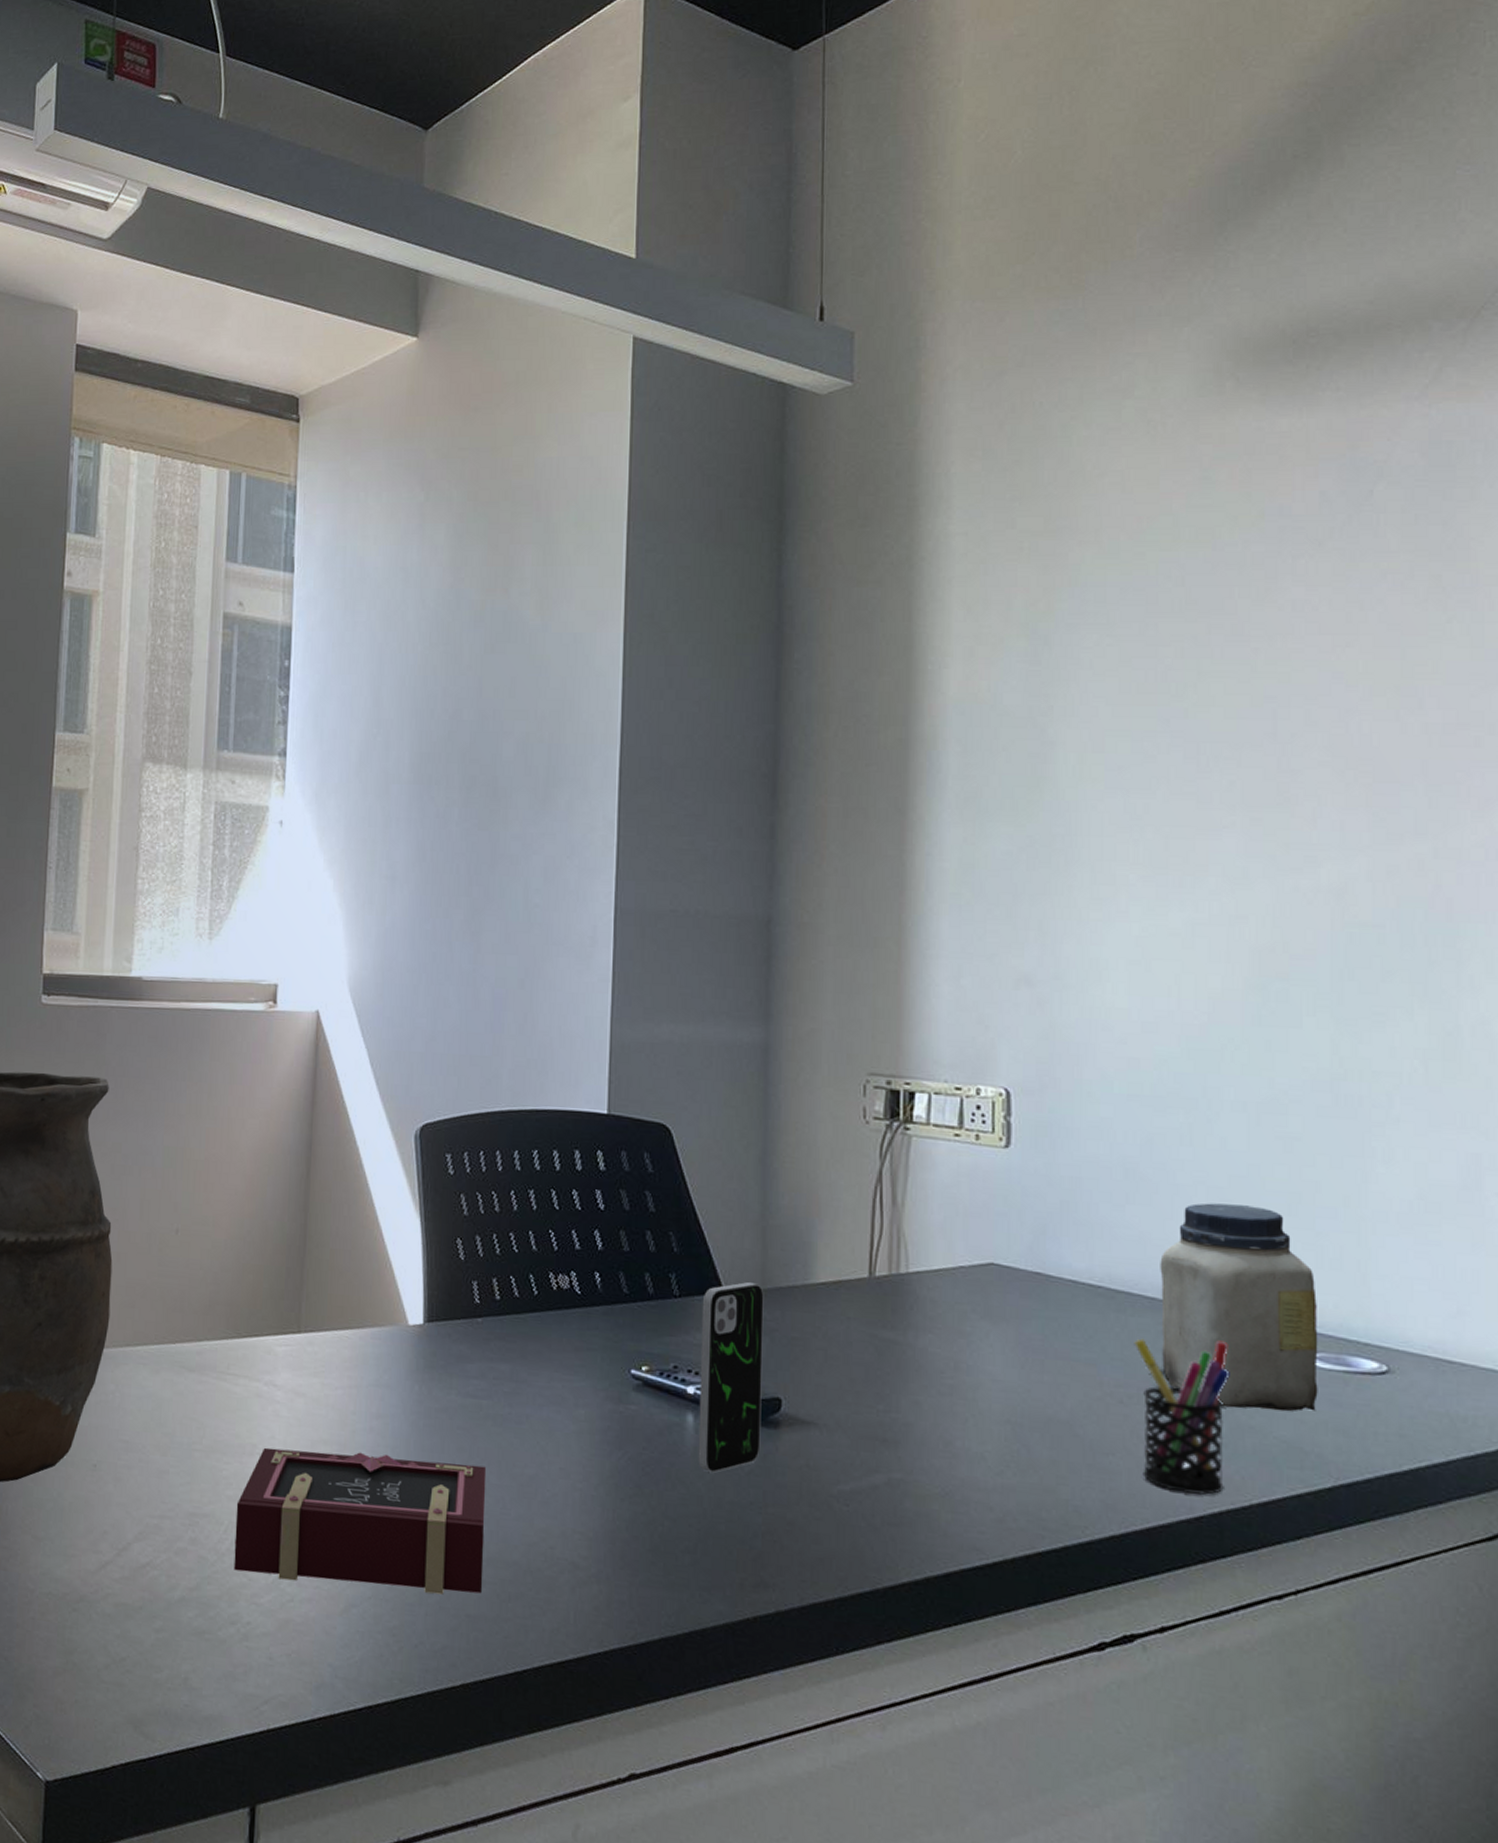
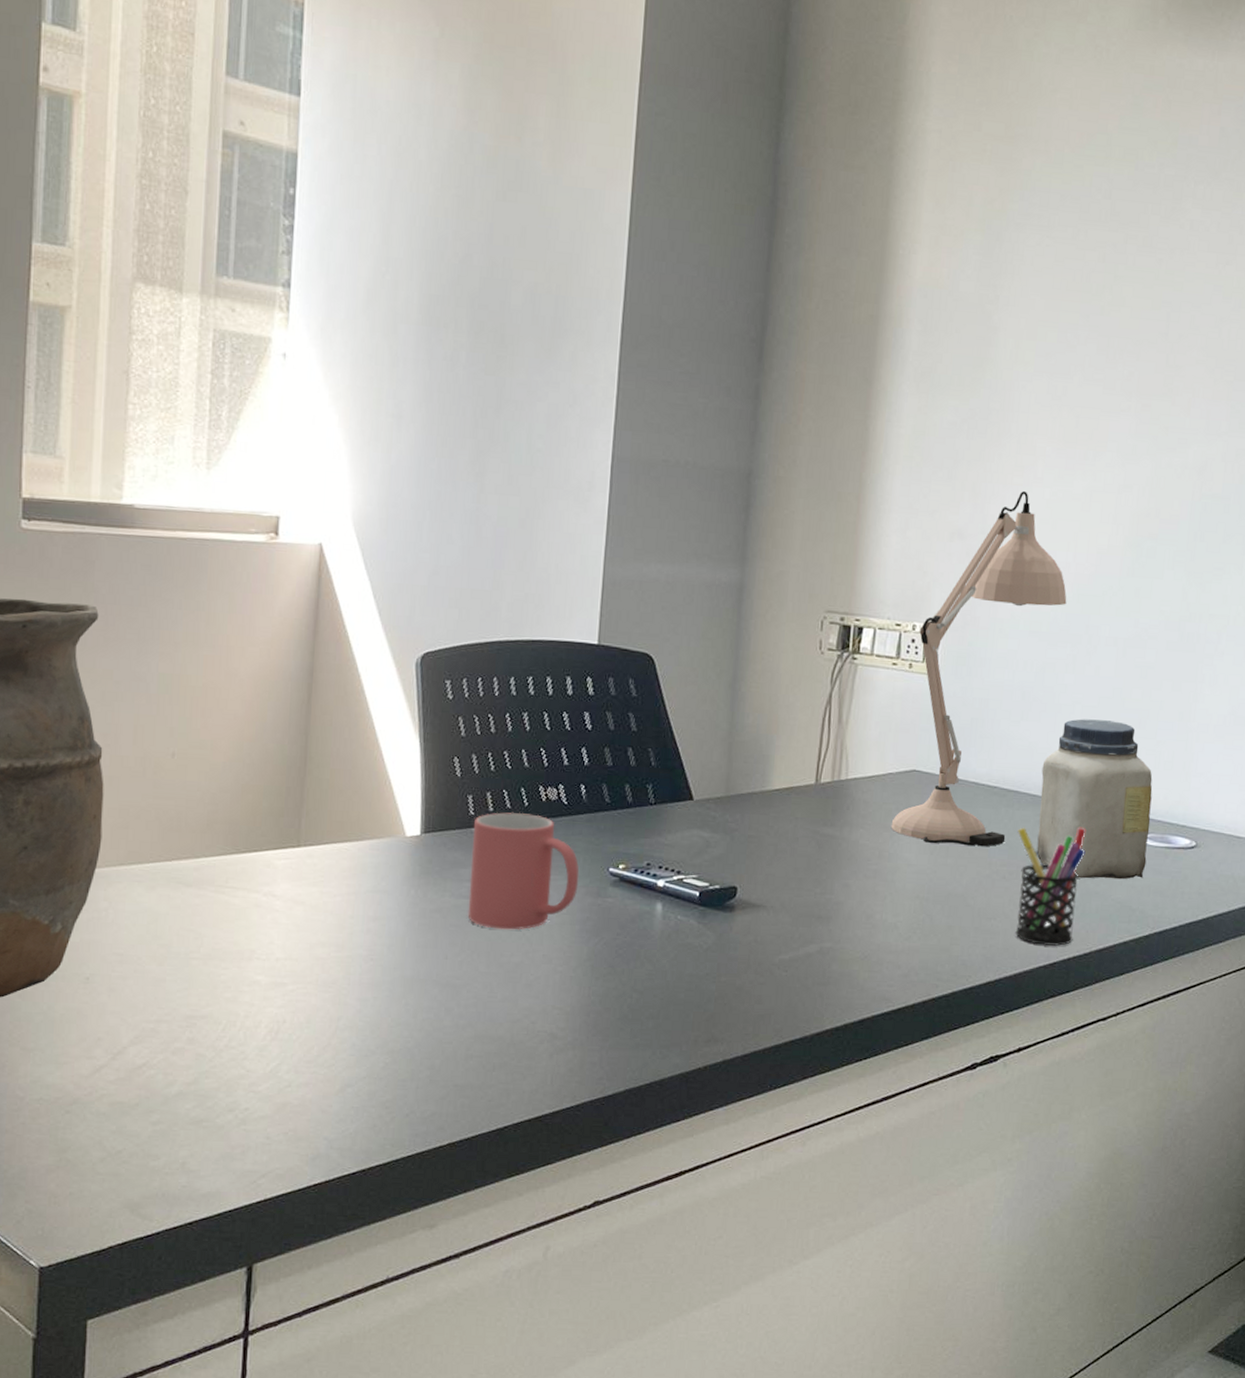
book: present [233,1447,487,1595] -> none [232,951,477,1070]
mug: none [476,1301,597,1438] -> present [467,812,579,930]
smartphone: present [698,1282,764,1473] -> none [664,790,728,951]
desk lamp: none [967,928,1174,1362] -> present [891,491,1067,847]

